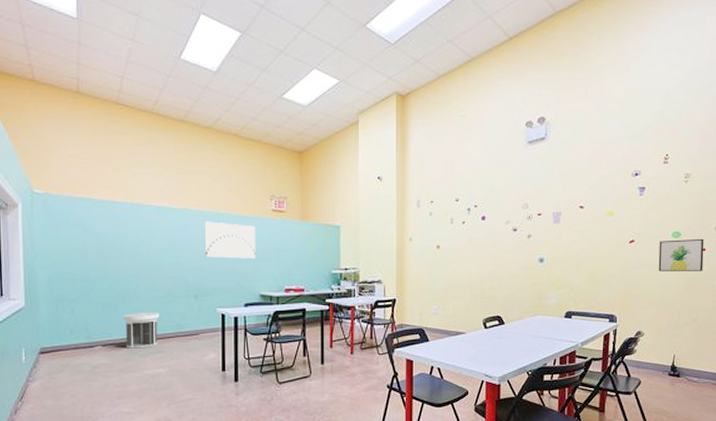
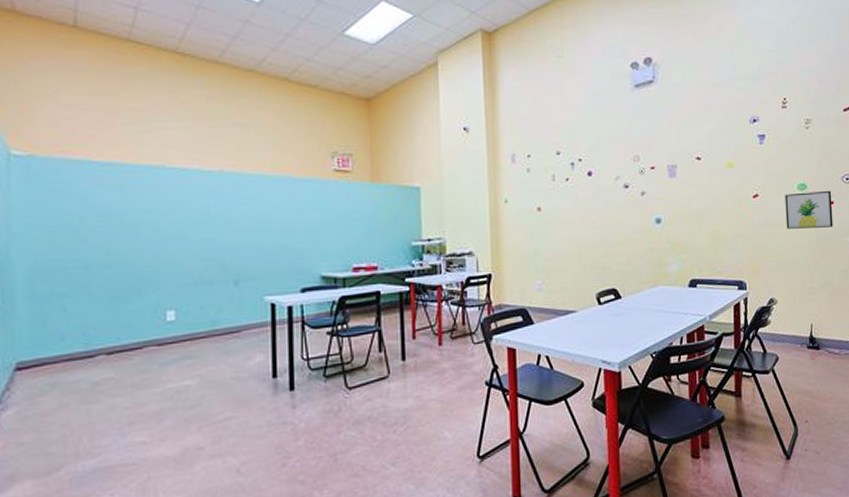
trash can: present [123,313,160,349] -> none [136,306,187,356]
wall art: present [204,221,255,259] -> none [246,186,314,233]

